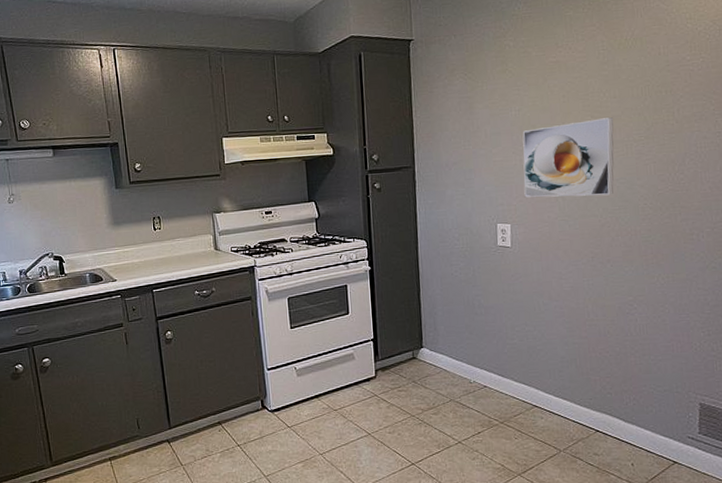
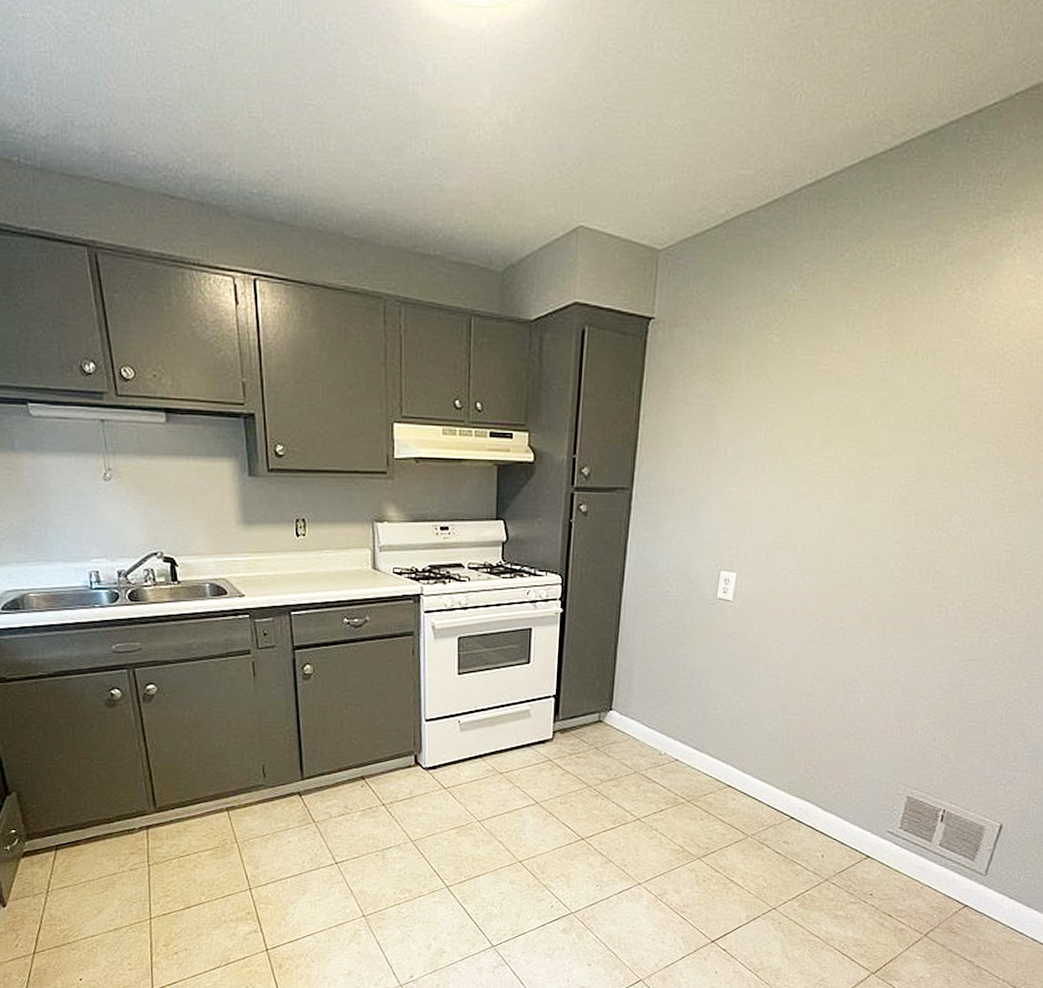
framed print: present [522,117,614,198] -> none [758,452,880,550]

